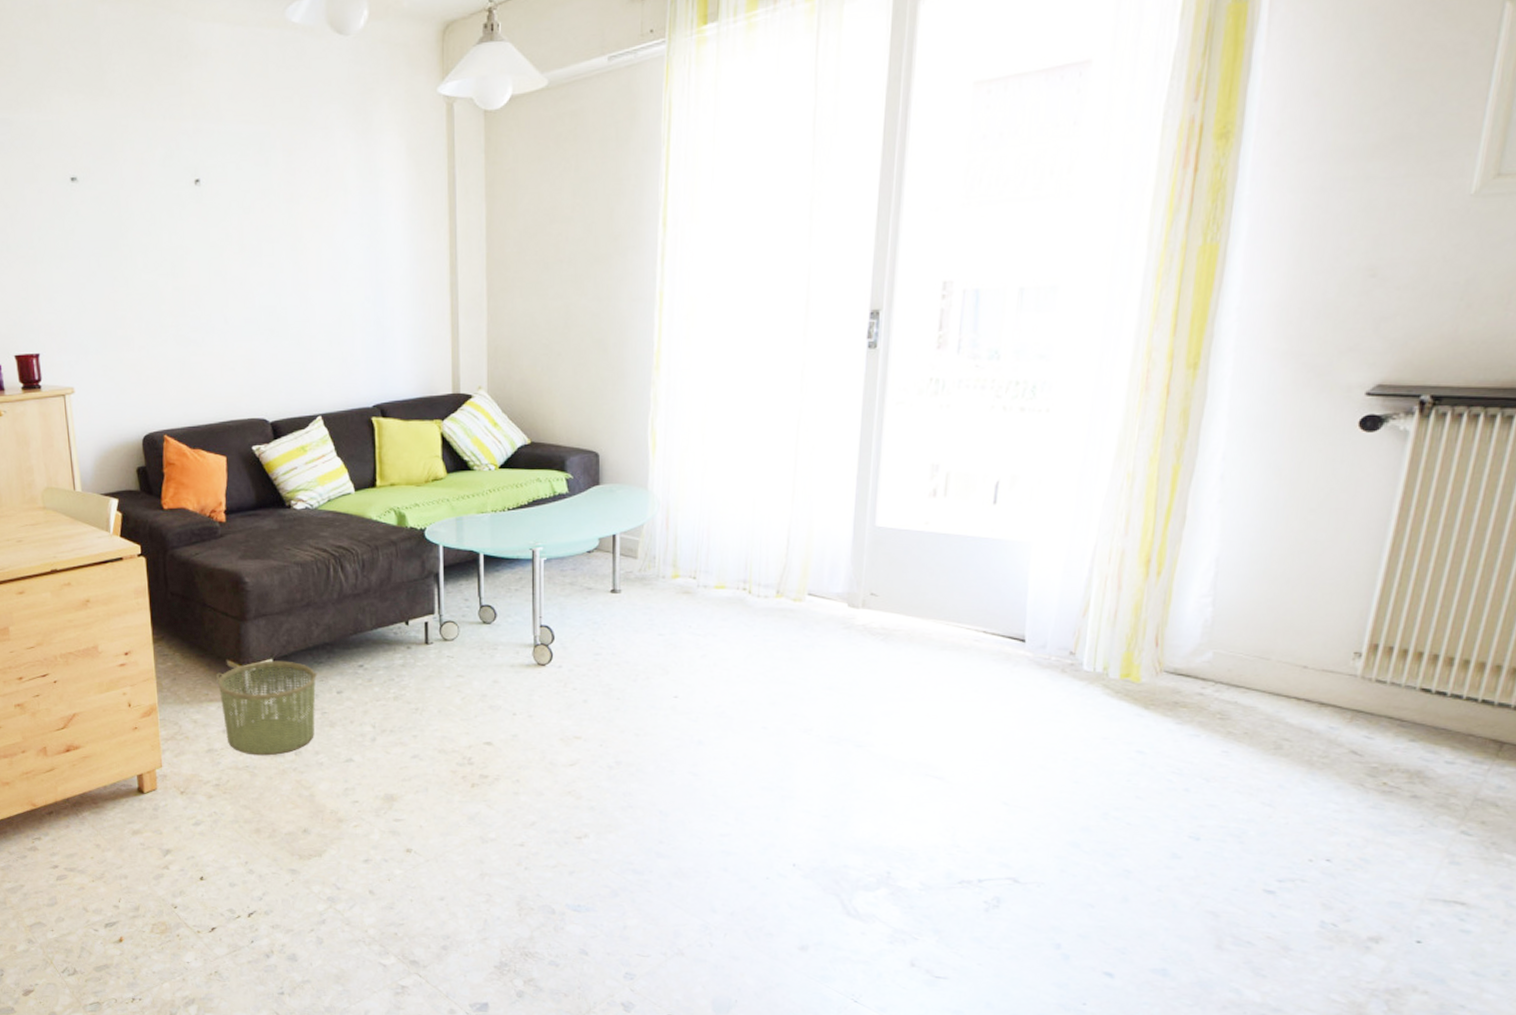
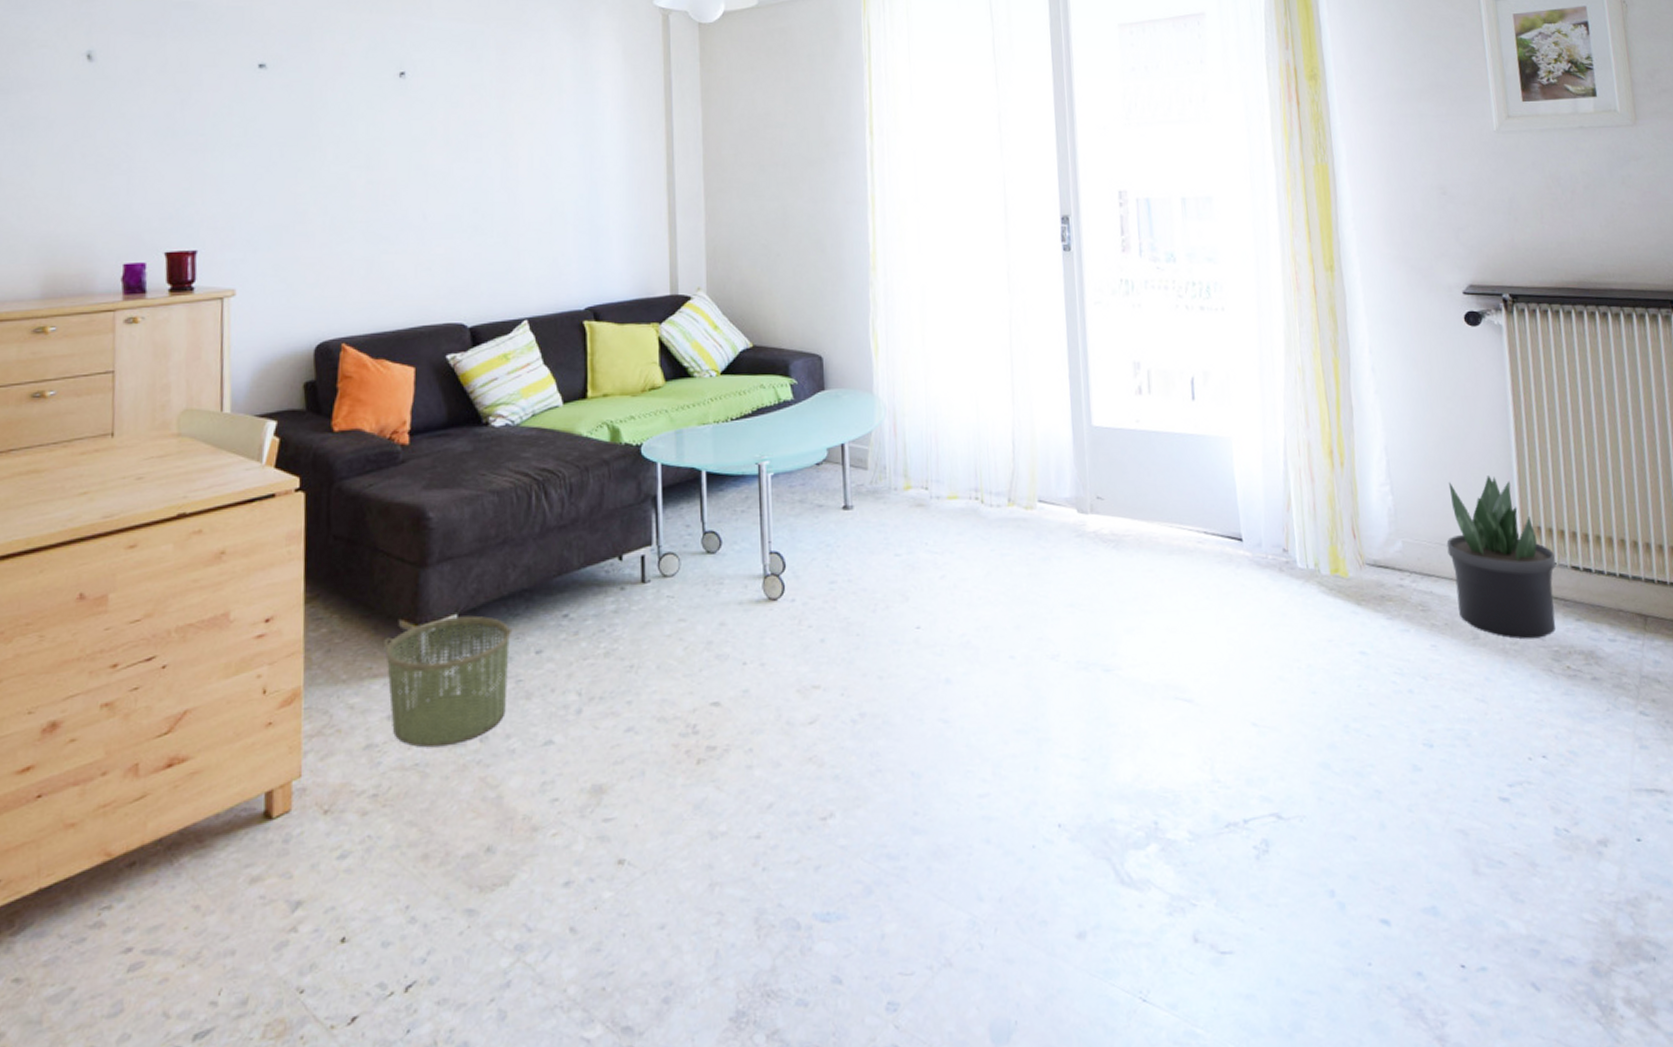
planter: none [1264,593,1402,754] -> present [1446,476,1556,639]

